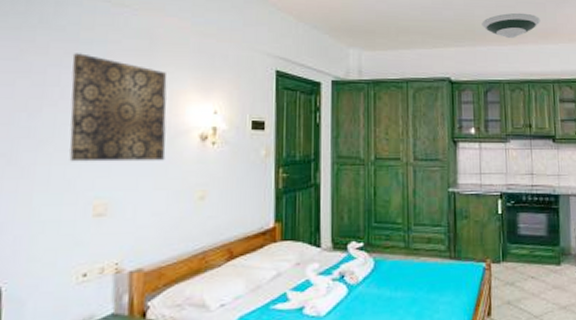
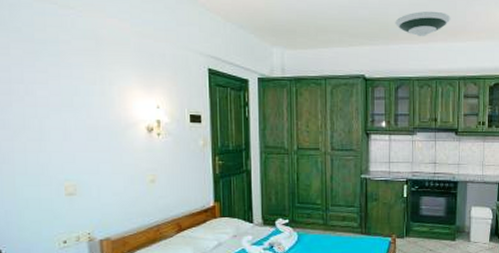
wall art: present [69,53,167,162] -> none [30,53,119,150]

